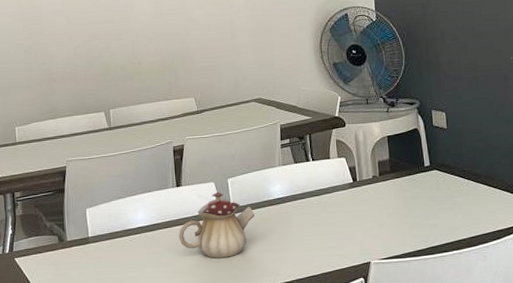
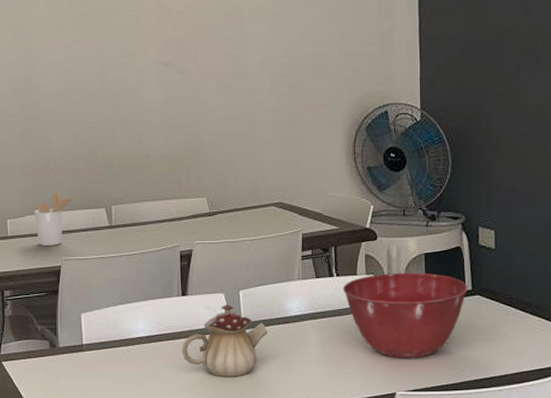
utensil holder: none [40,100,76,149] -> present [35,192,74,246]
mixing bowl: none [318,153,427,231] -> present [342,272,468,358]

